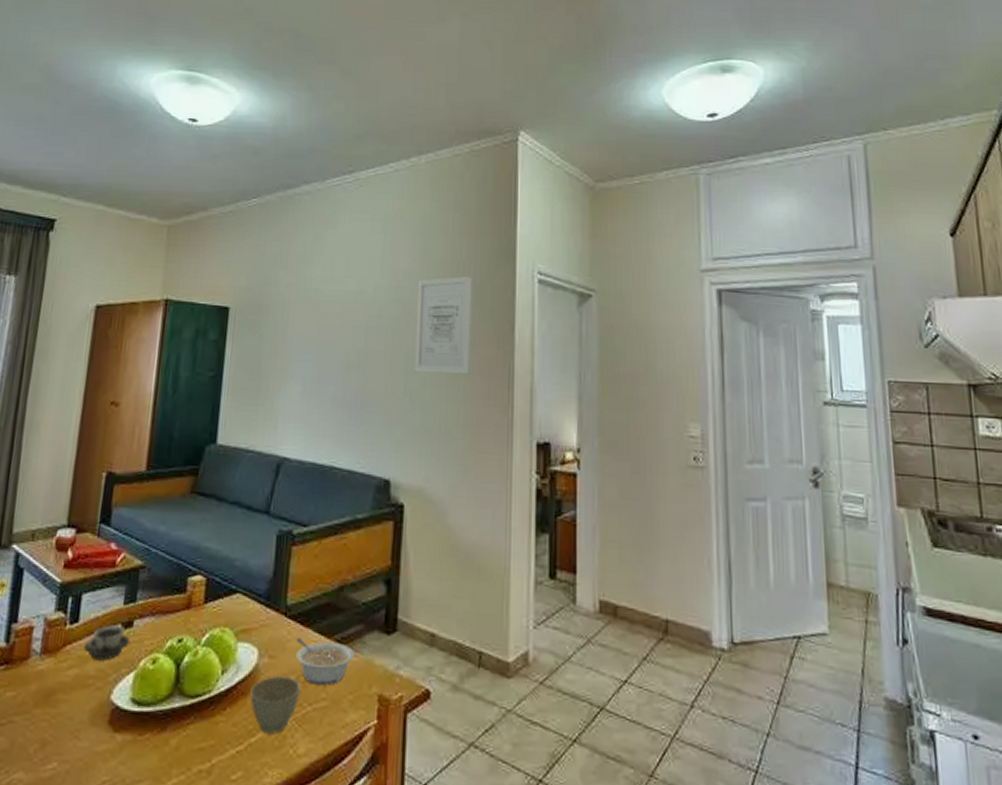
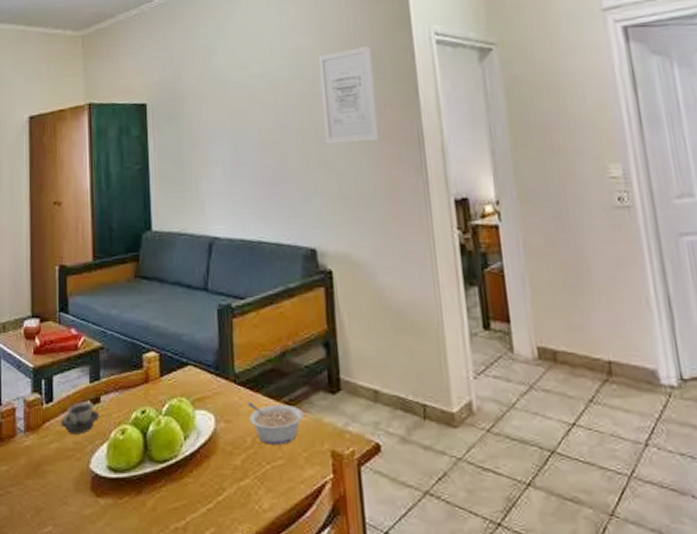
cup: present [250,675,301,734] -> none [212,438,258,492]

